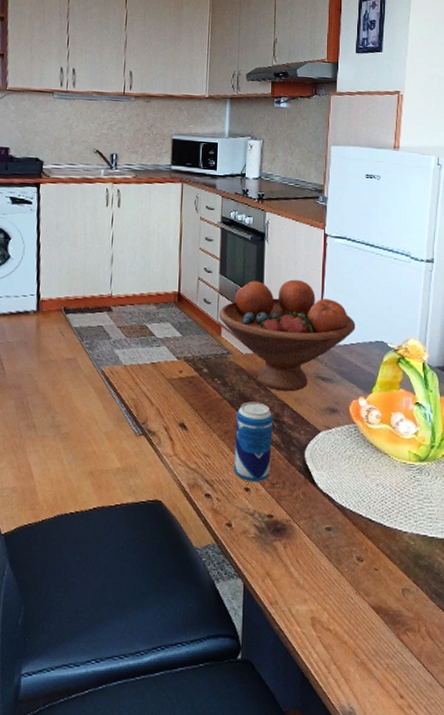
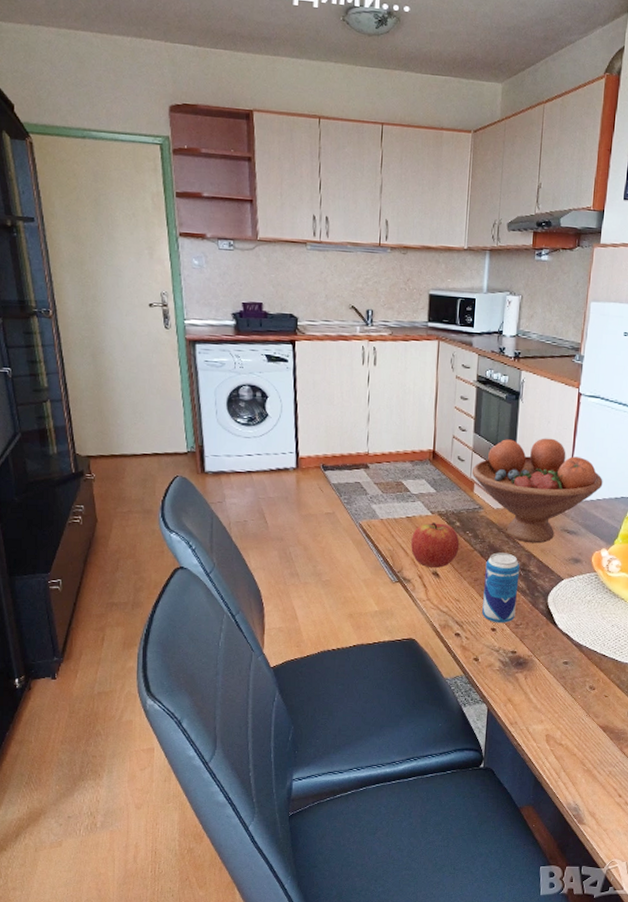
apple: none [156,369,208,420] -> present [411,523,460,569]

